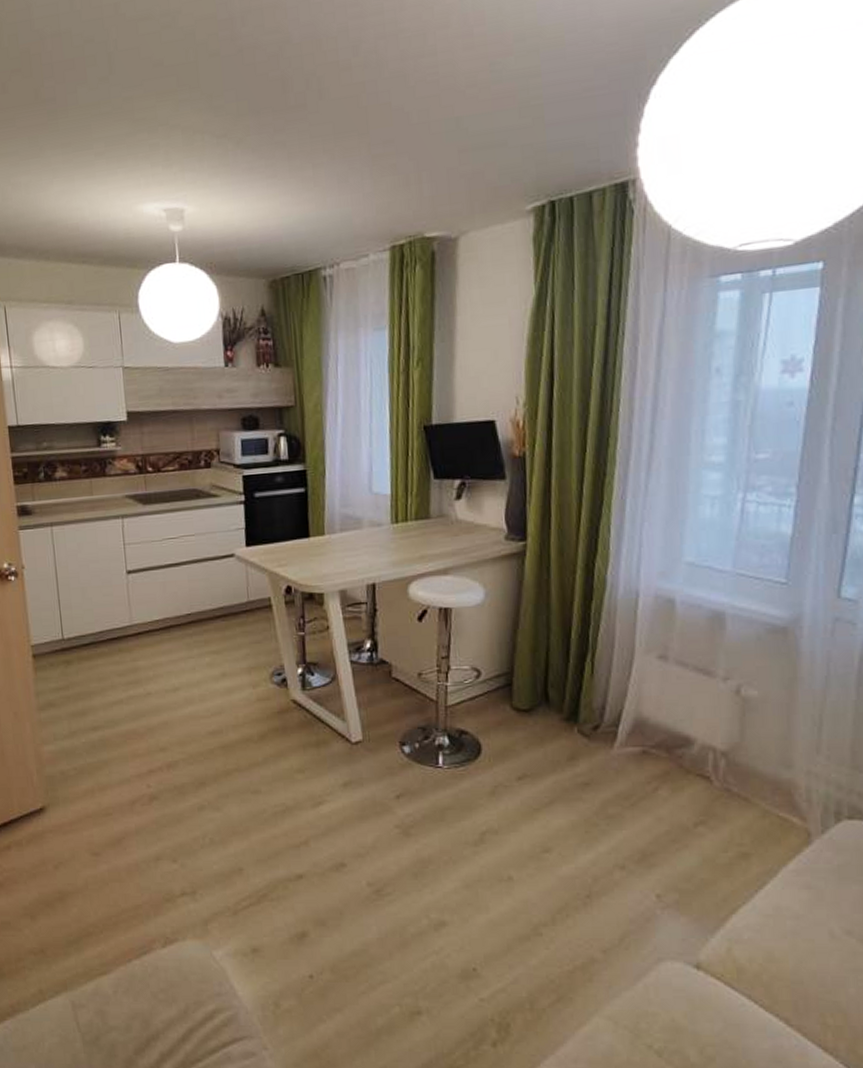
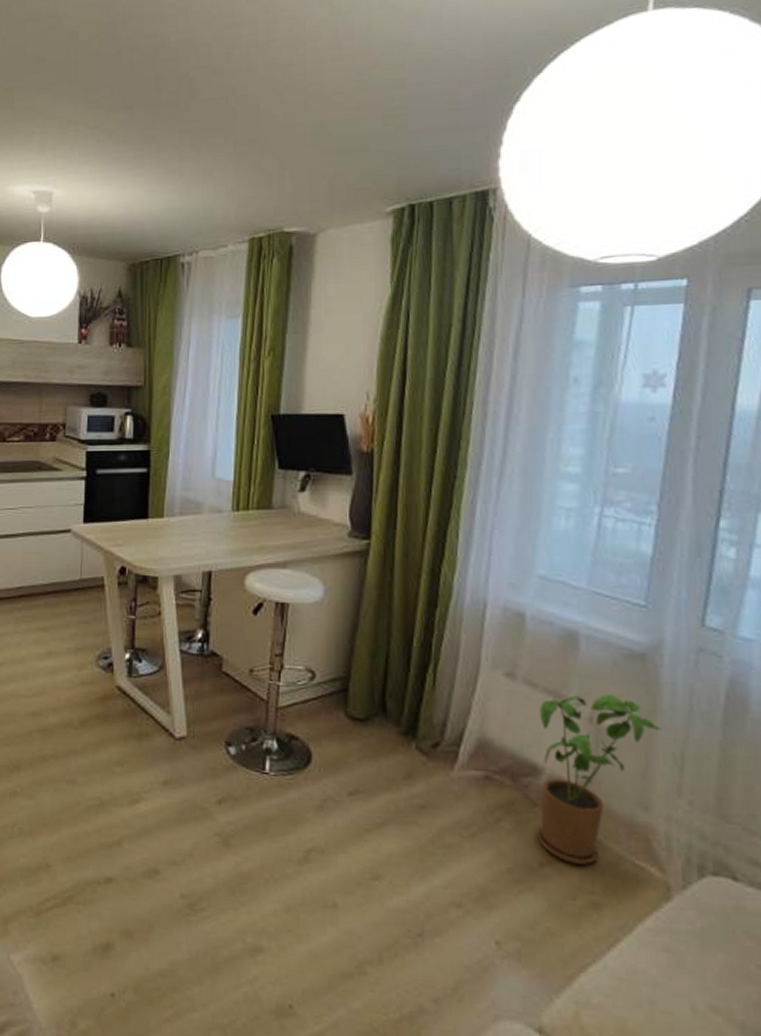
house plant: none [690,666,802,821] -> present [536,693,662,865]

